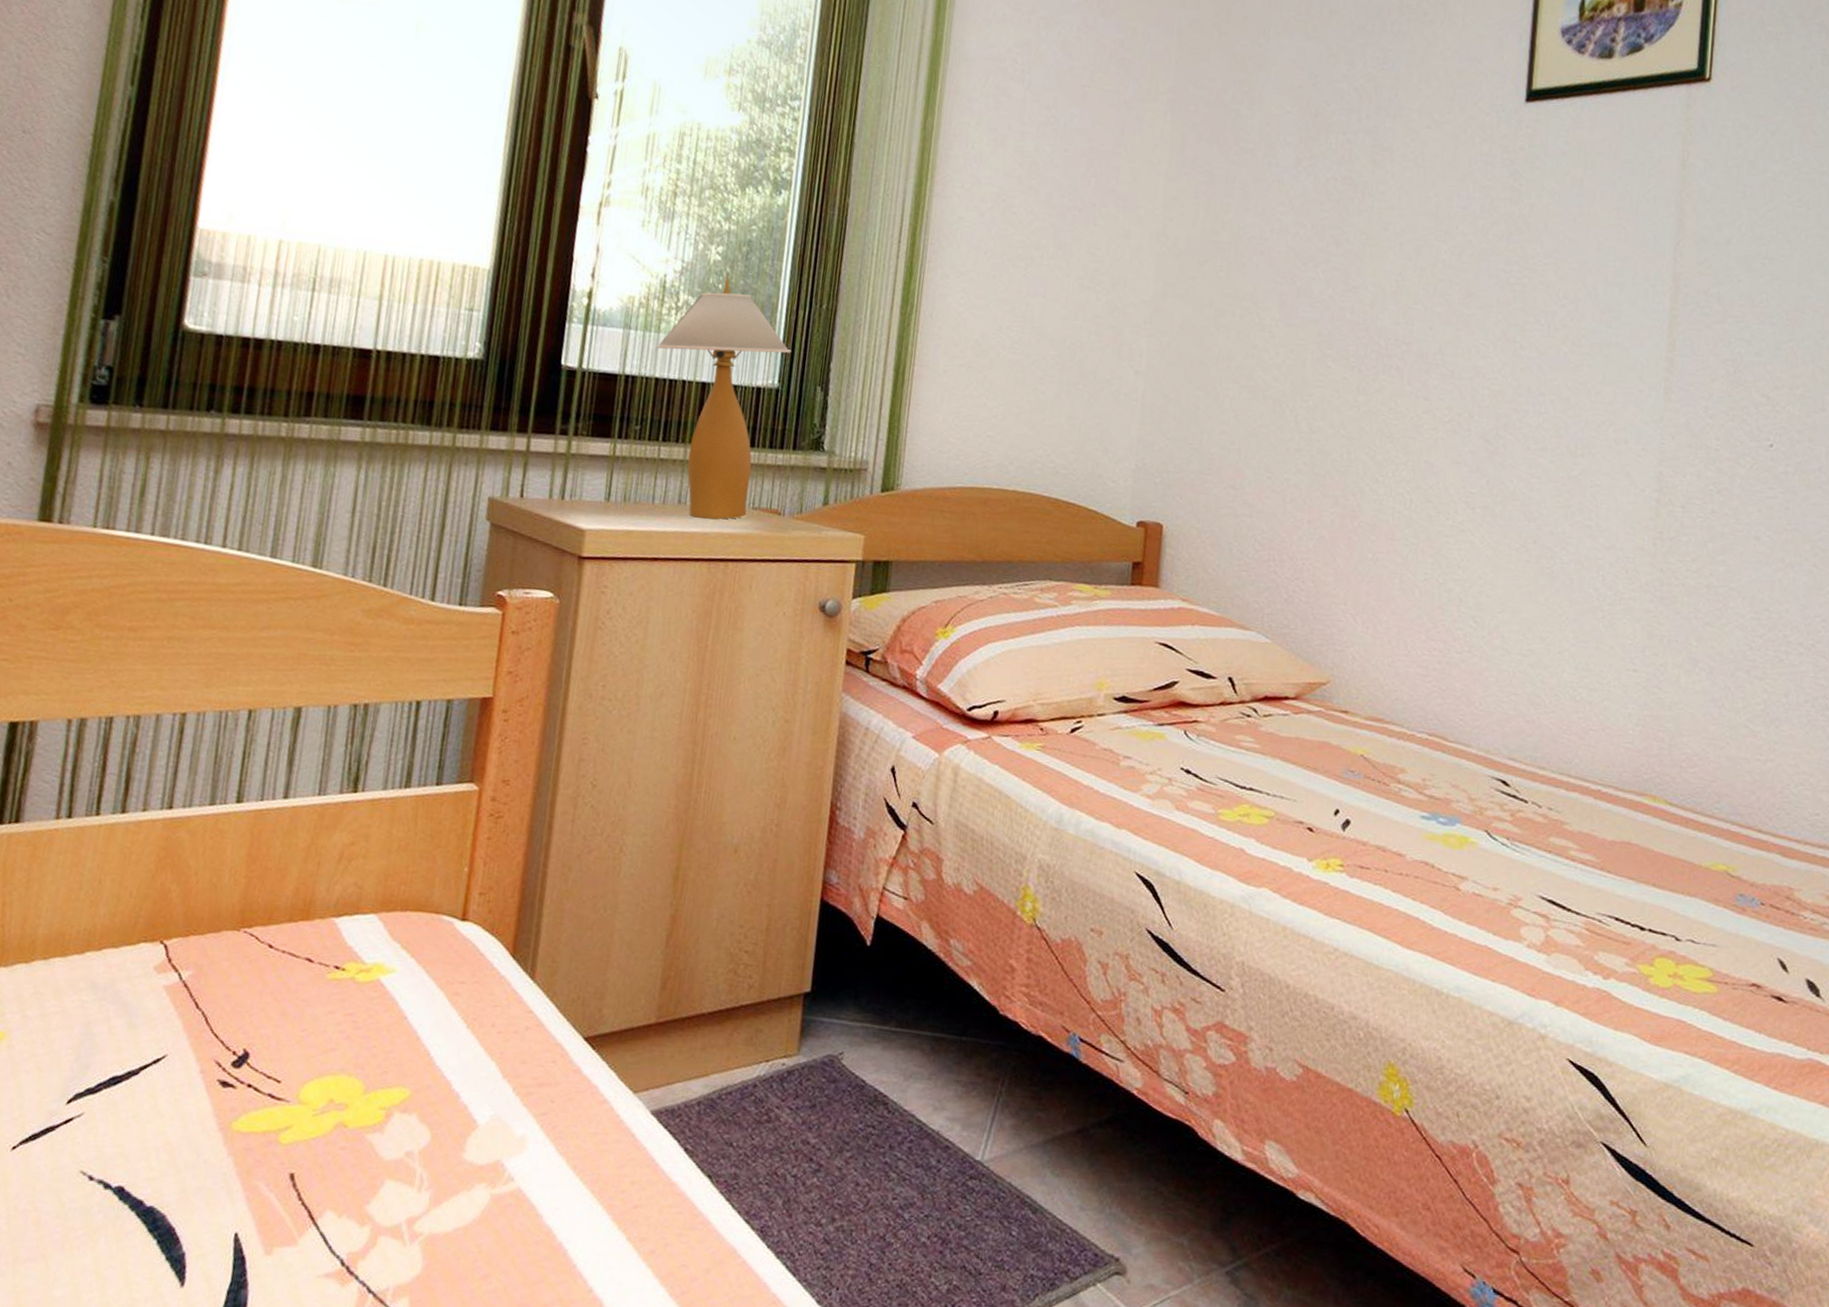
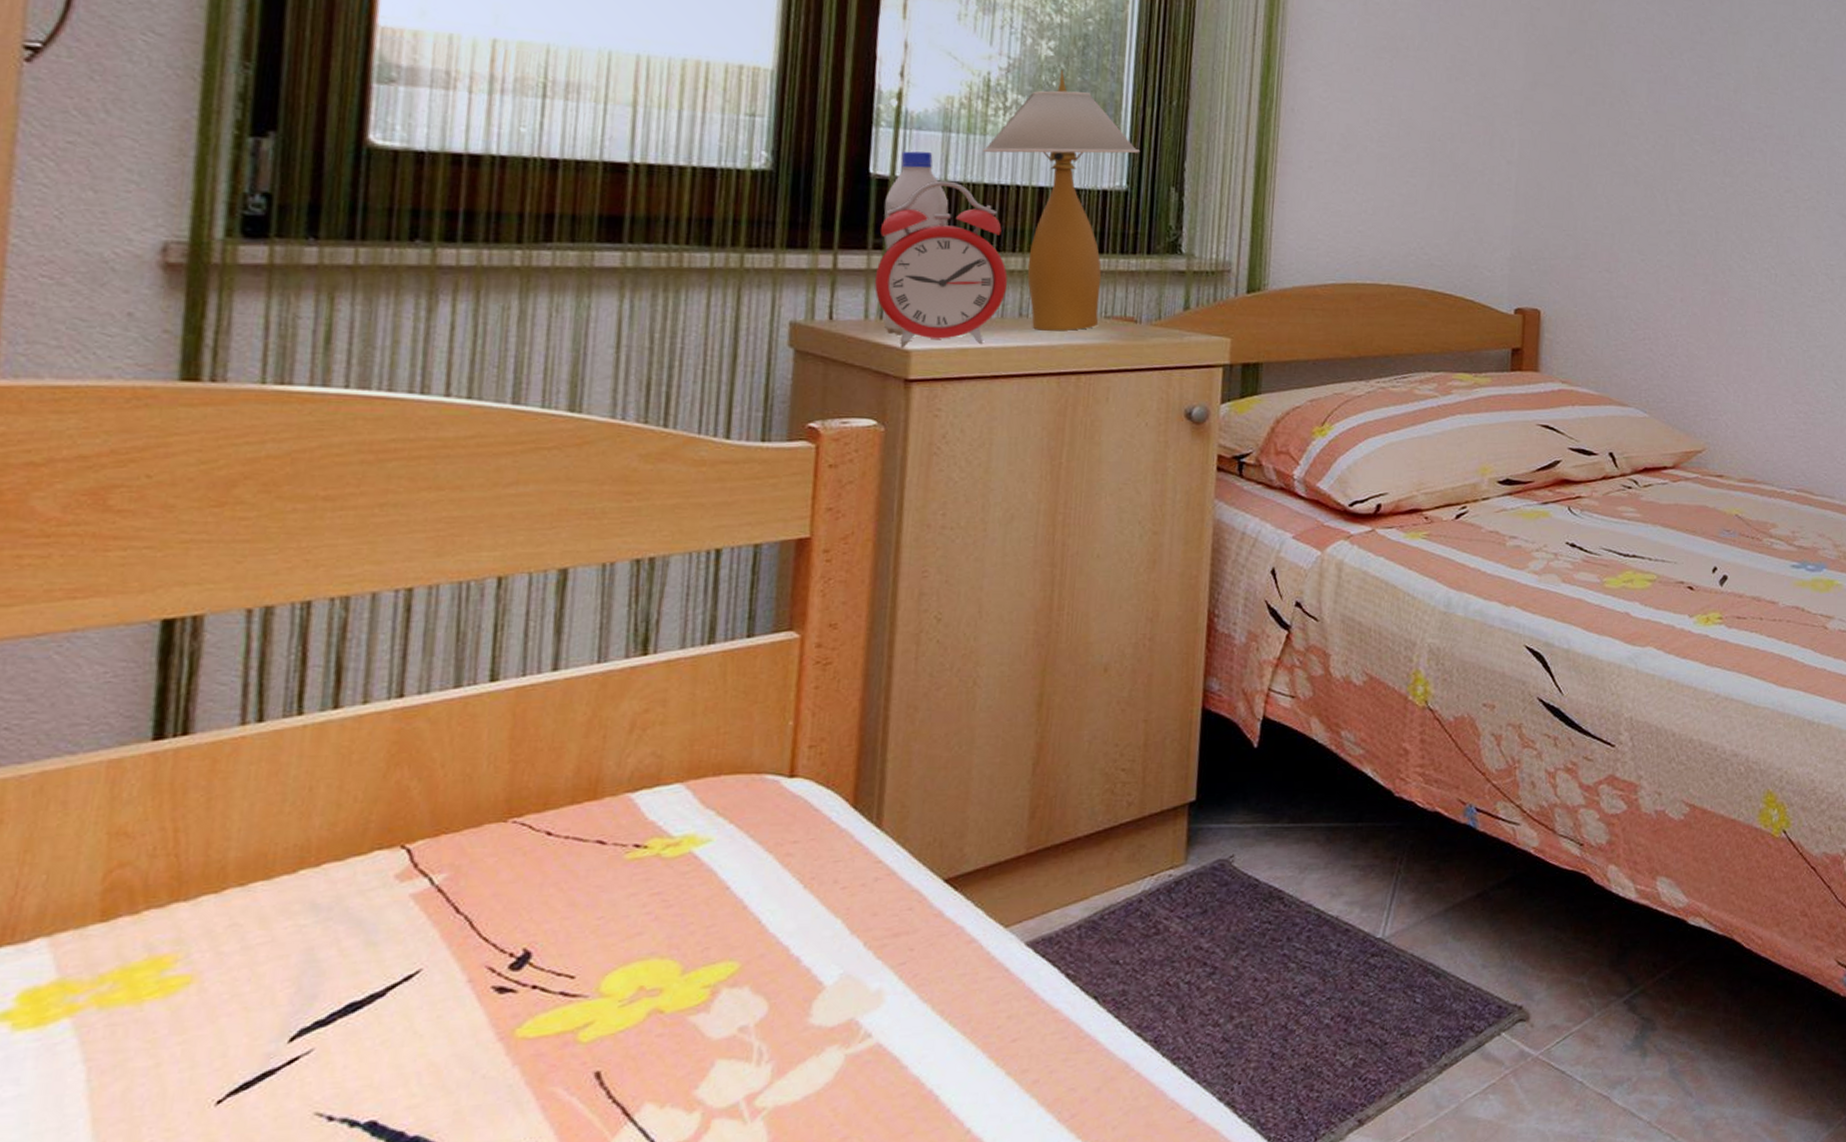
alarm clock: none [559,373,671,528] -> present [874,180,1008,348]
water bottle: none [564,345,625,516] -> present [883,151,949,336]

